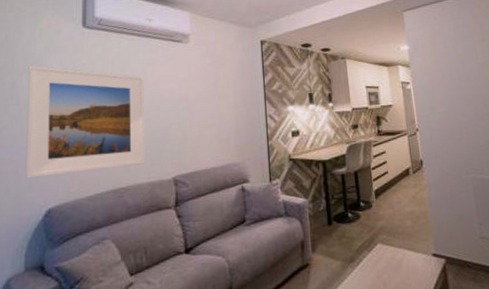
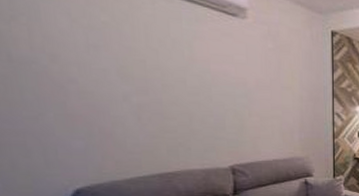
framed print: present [25,65,146,179] -> none [17,11,197,154]

